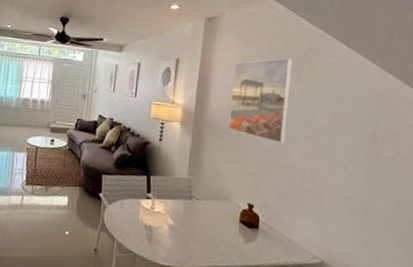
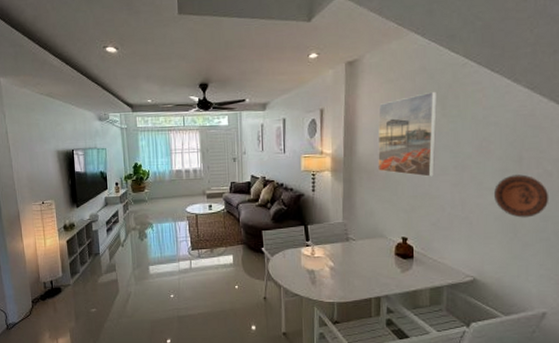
decorative plate: none [347,153,404,202] -> present [494,174,549,218]

